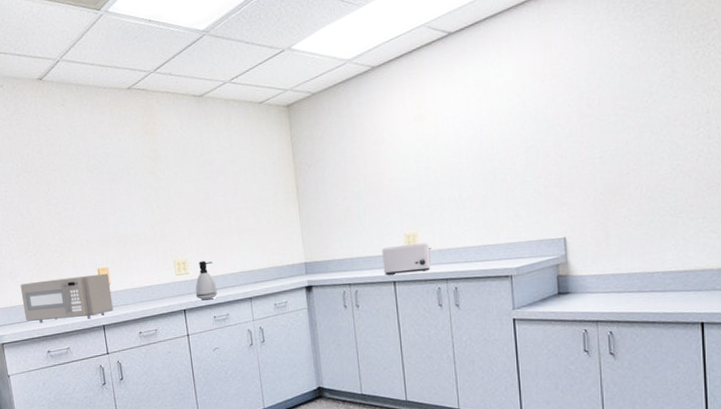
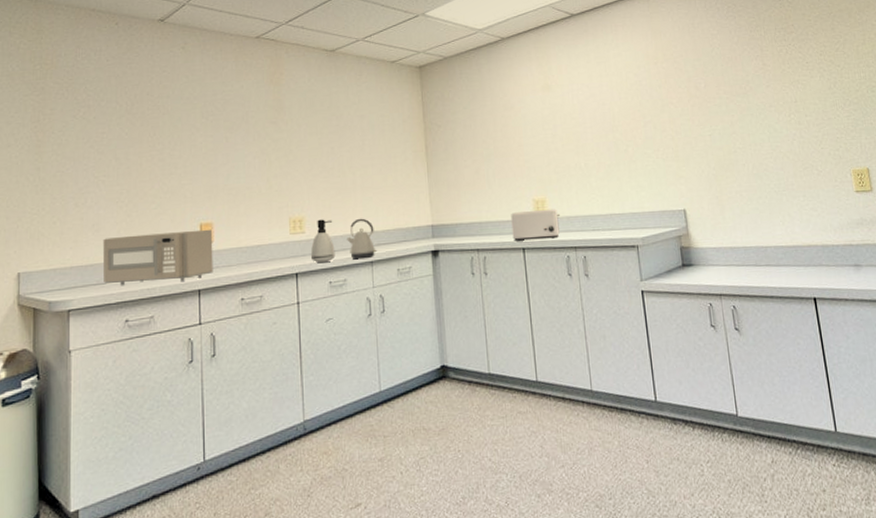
kettle: none [227,258,255,297] -> present [347,218,378,260]

